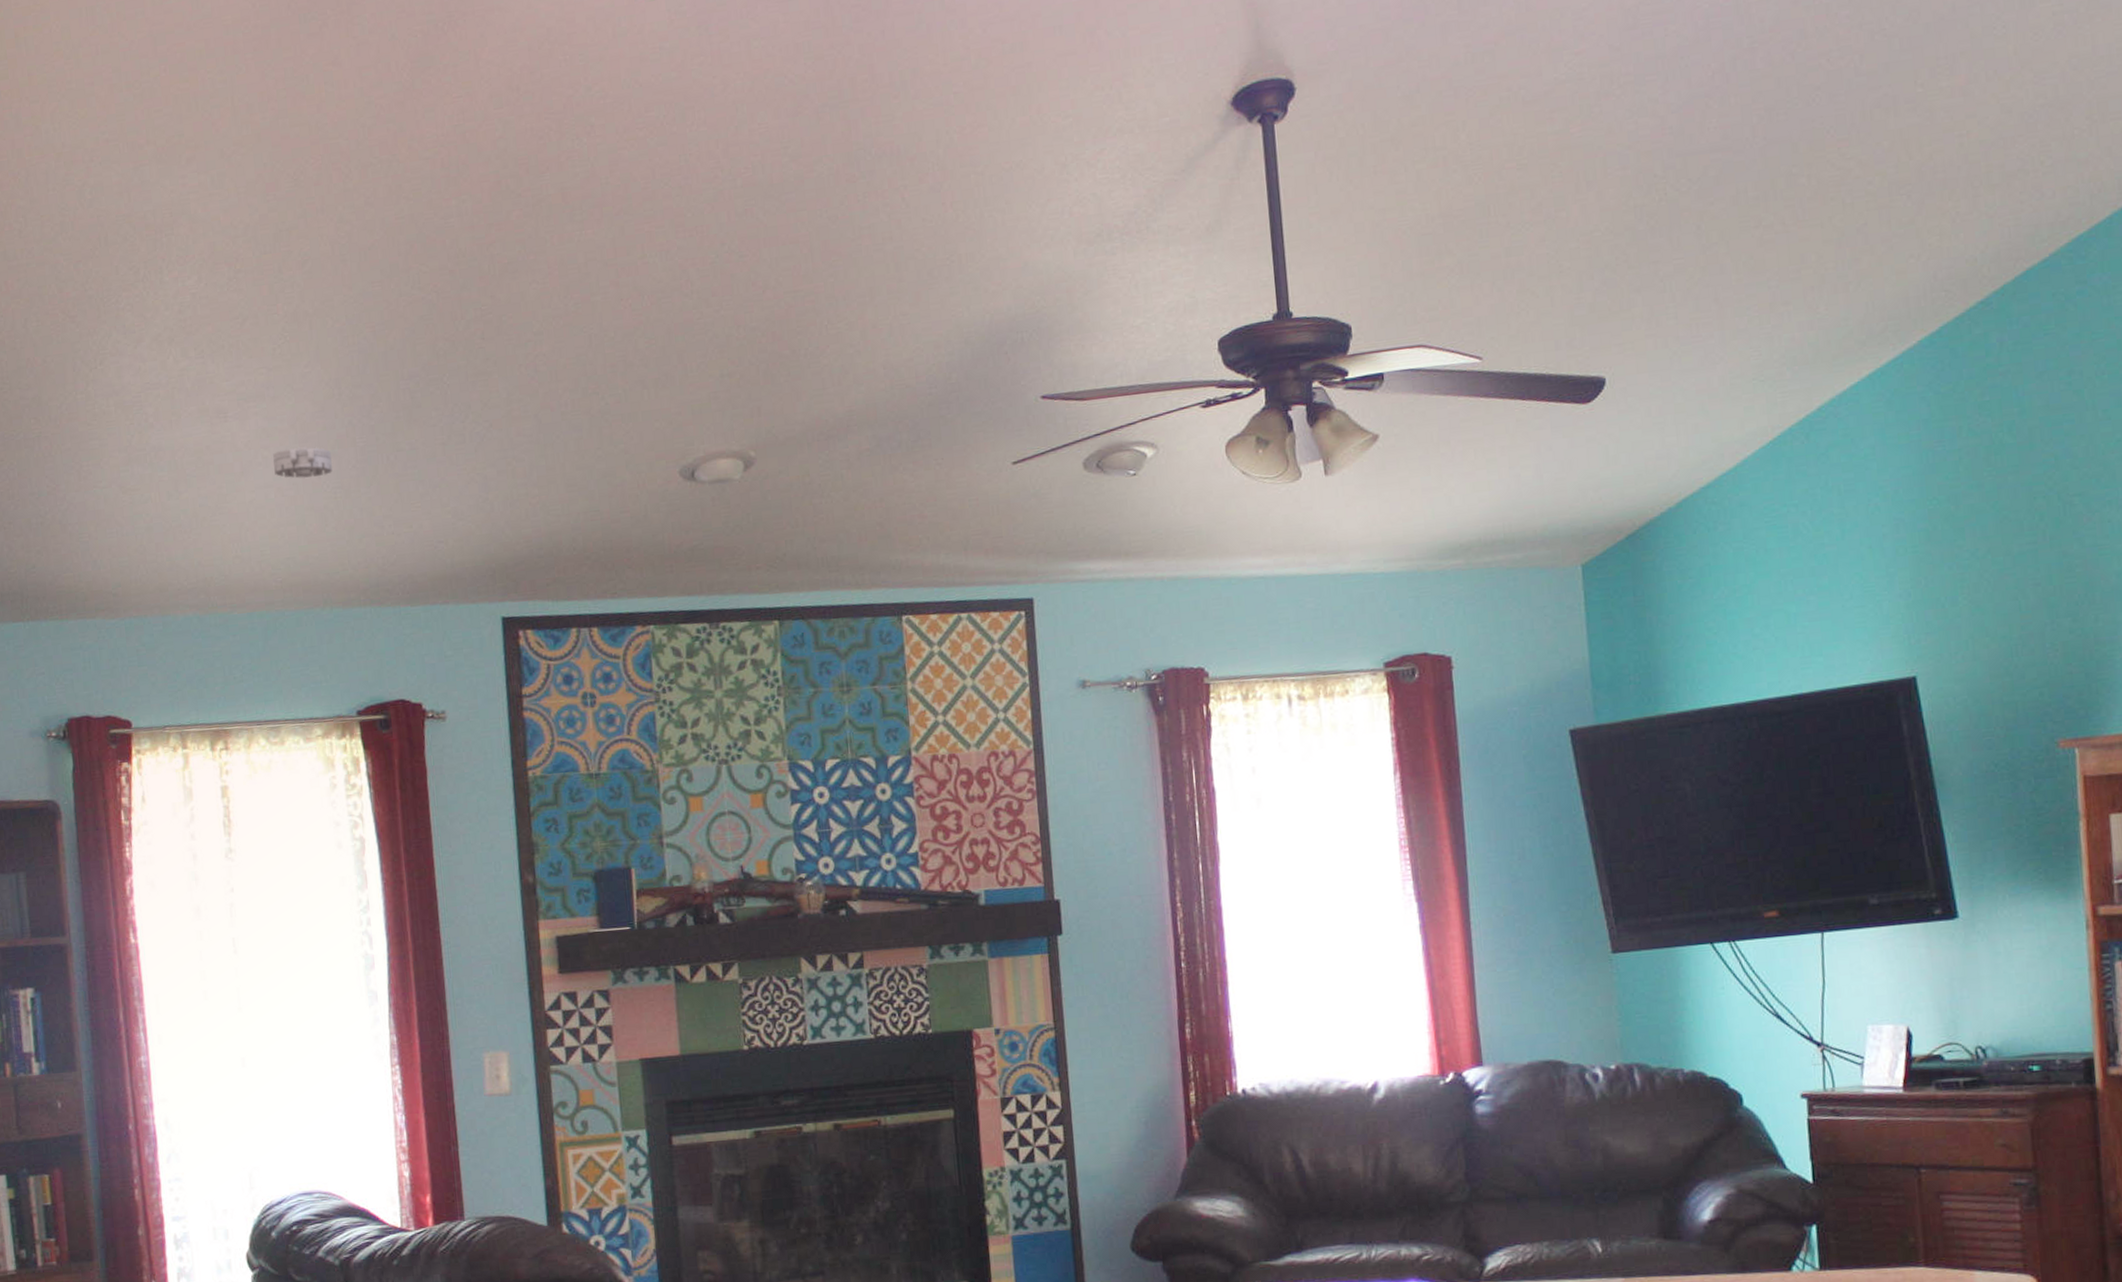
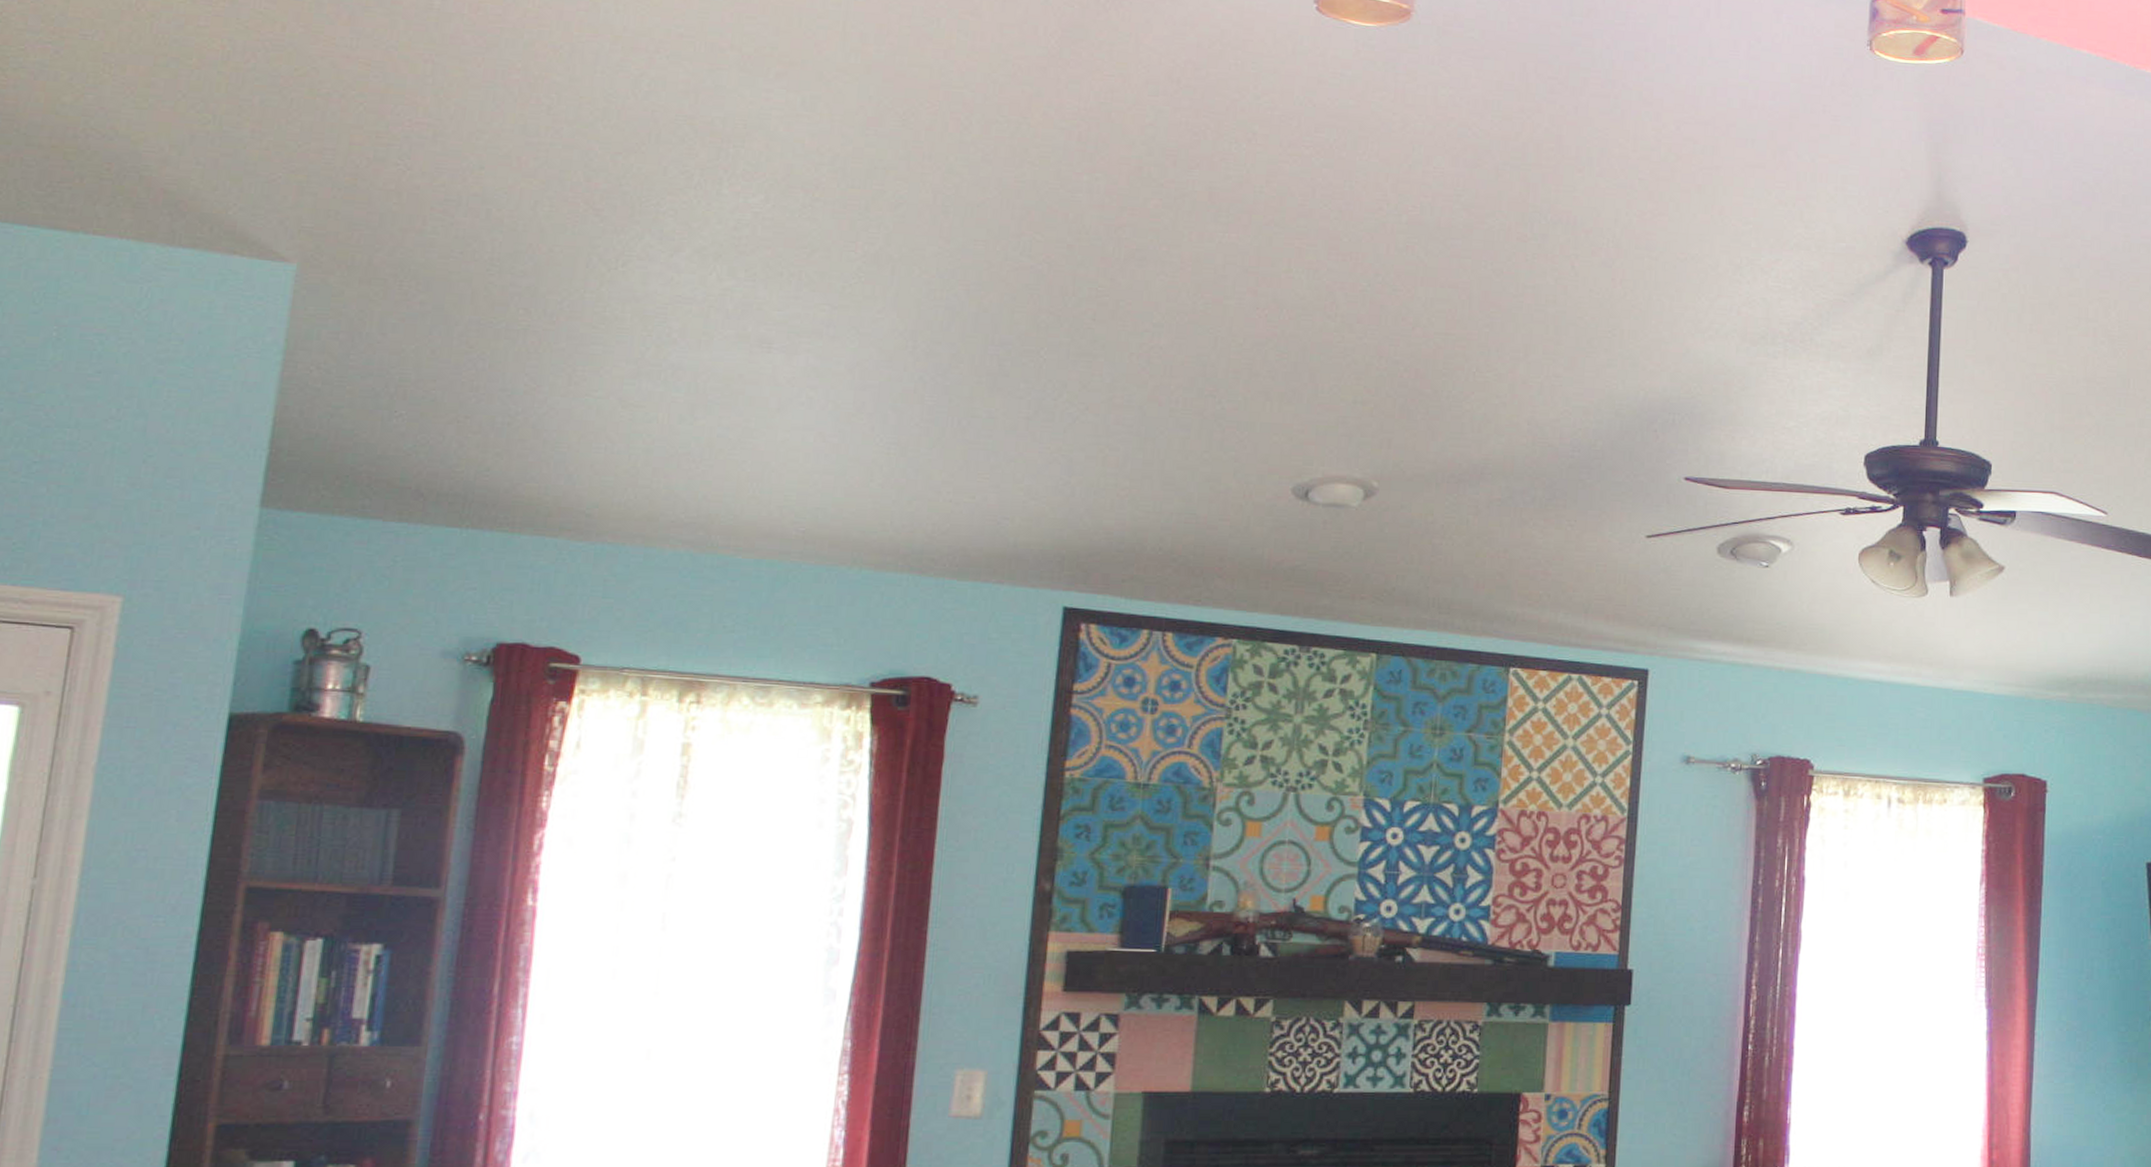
smoke detector: present [273,446,332,479] -> none [818,393,892,428]

